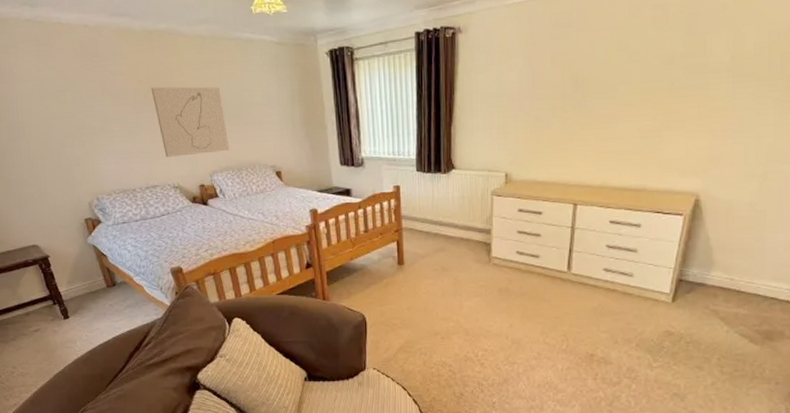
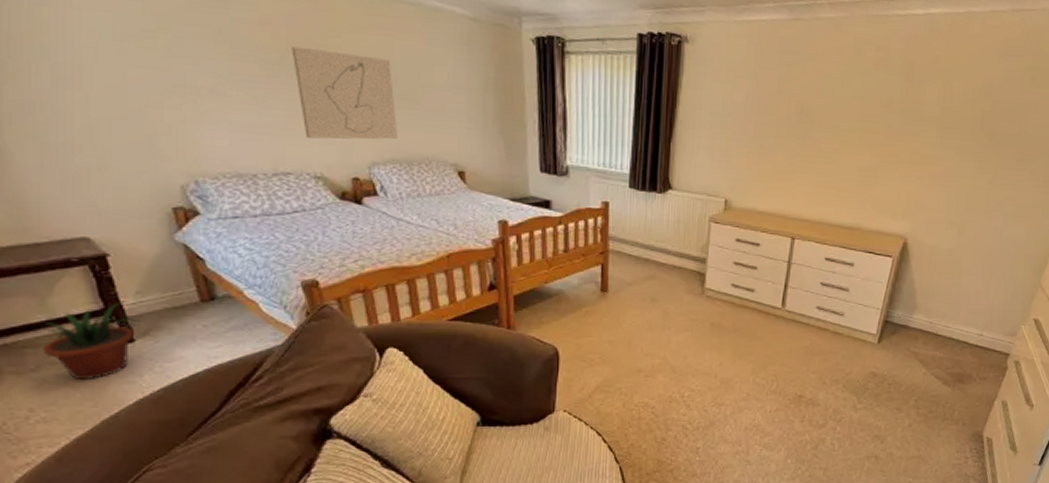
potted plant: none [17,289,73,347] -> present [42,301,143,381]

